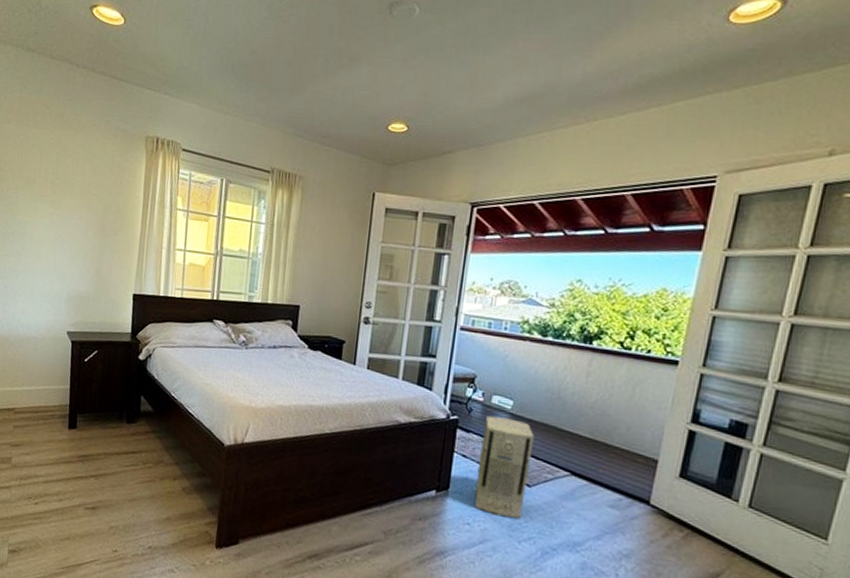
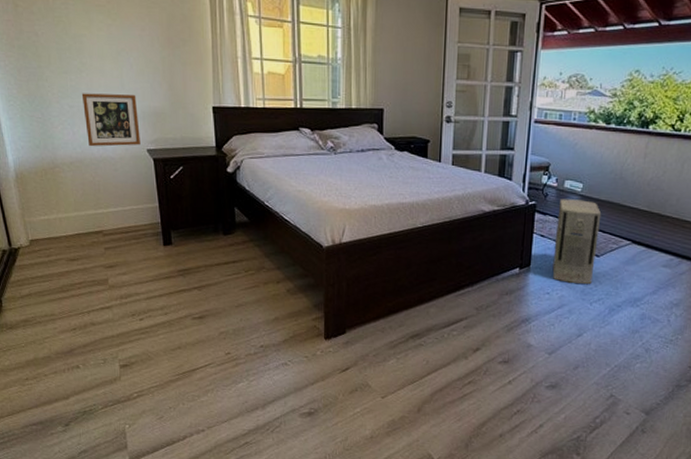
picture frame: none [15,274,65,327] -> present [81,93,141,147]

